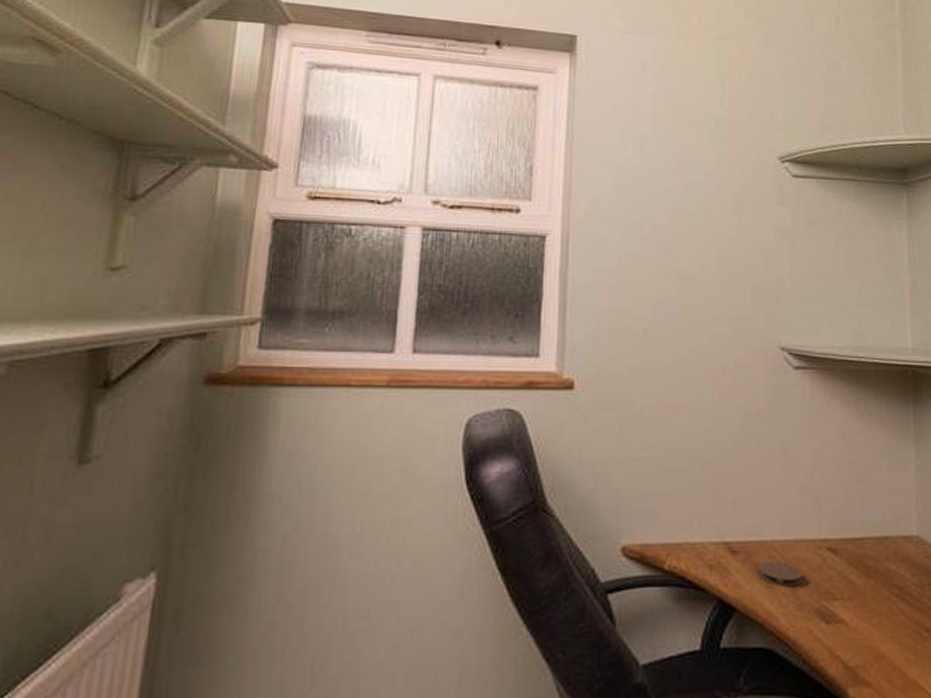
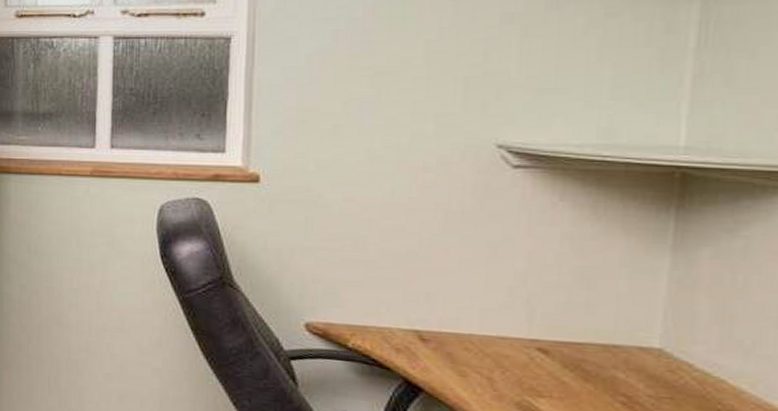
coaster: present [758,560,803,587] -> none [450,352,503,379]

